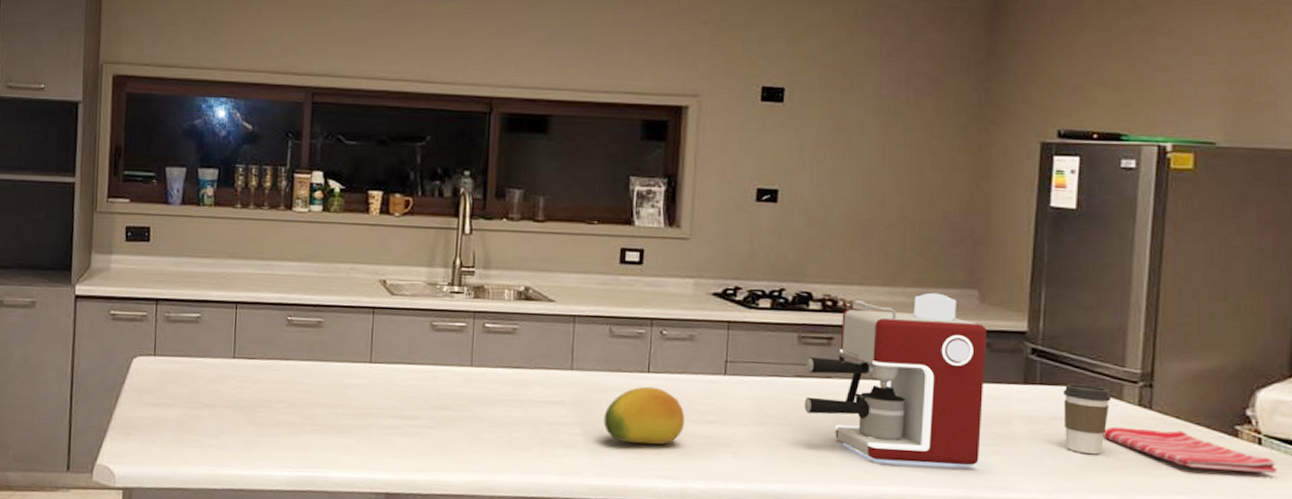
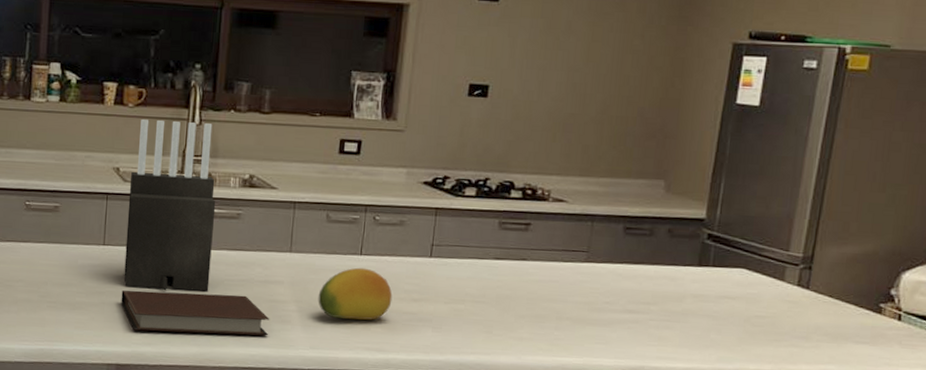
notebook: none [389,411,552,462] -> present [121,290,270,336]
knife block: none [392,228,490,413] -> present [124,118,216,292]
coffee maker: present [804,292,987,466] -> none [500,182,670,339]
coffee cup: present [1063,384,1112,455] -> none [730,266,775,329]
dish towel: present [1102,426,1278,474] -> none [763,304,913,346]

